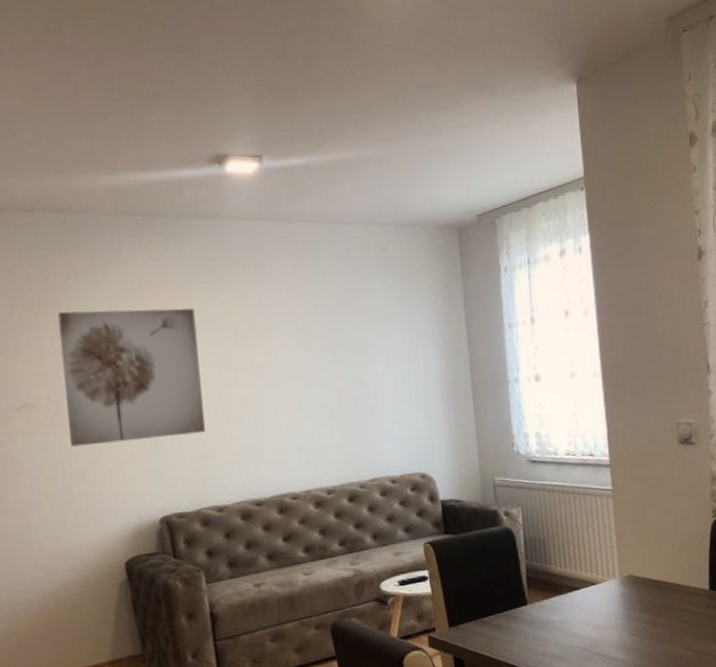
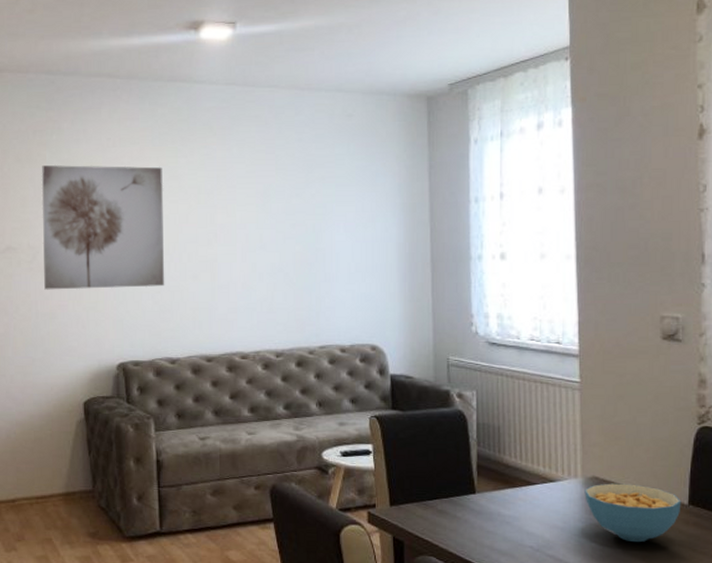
cereal bowl: none [622,577,704,630] -> present [584,483,682,542]

